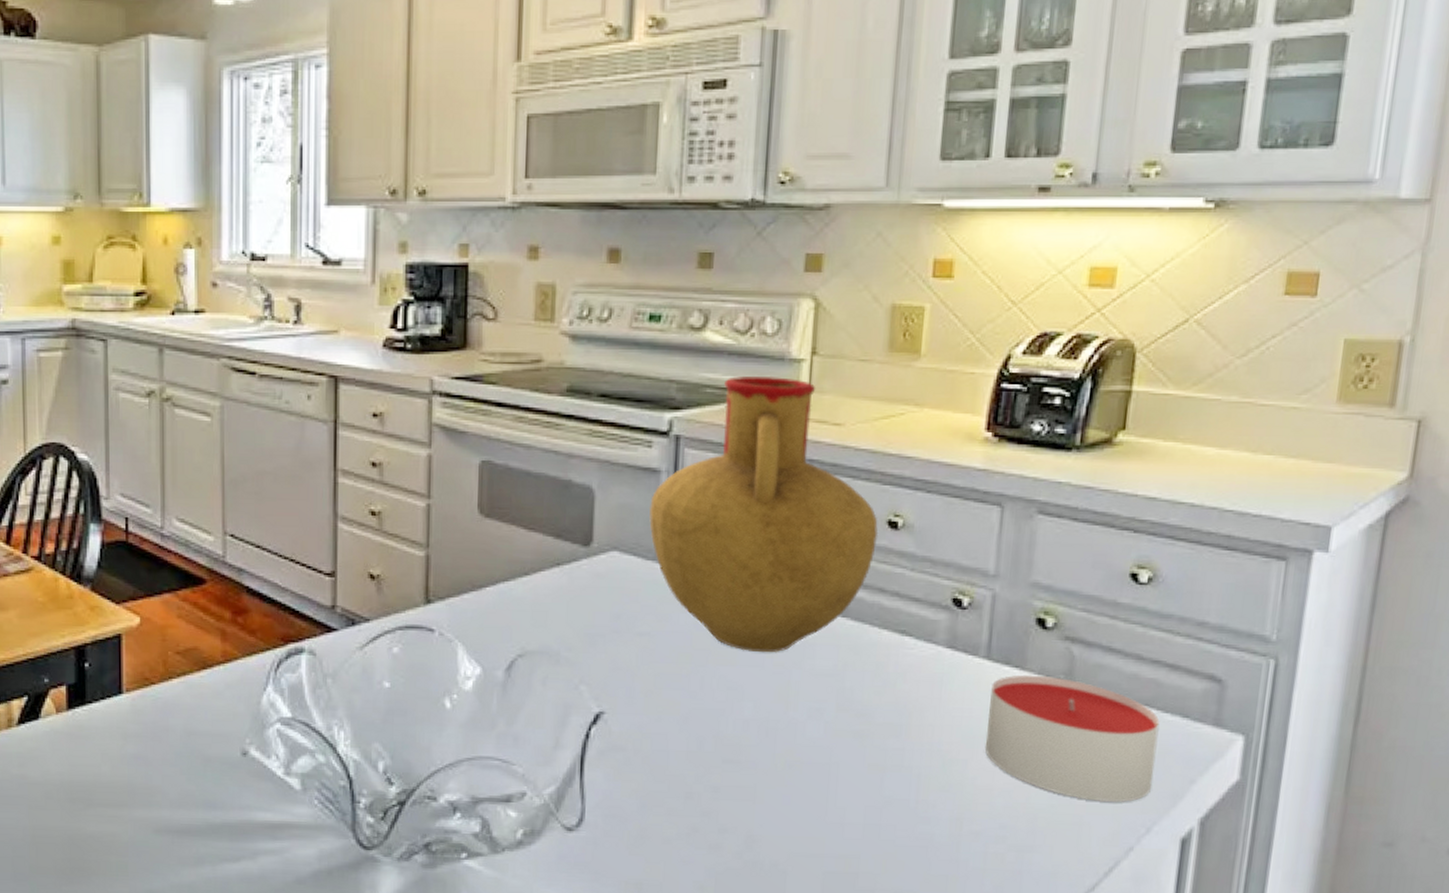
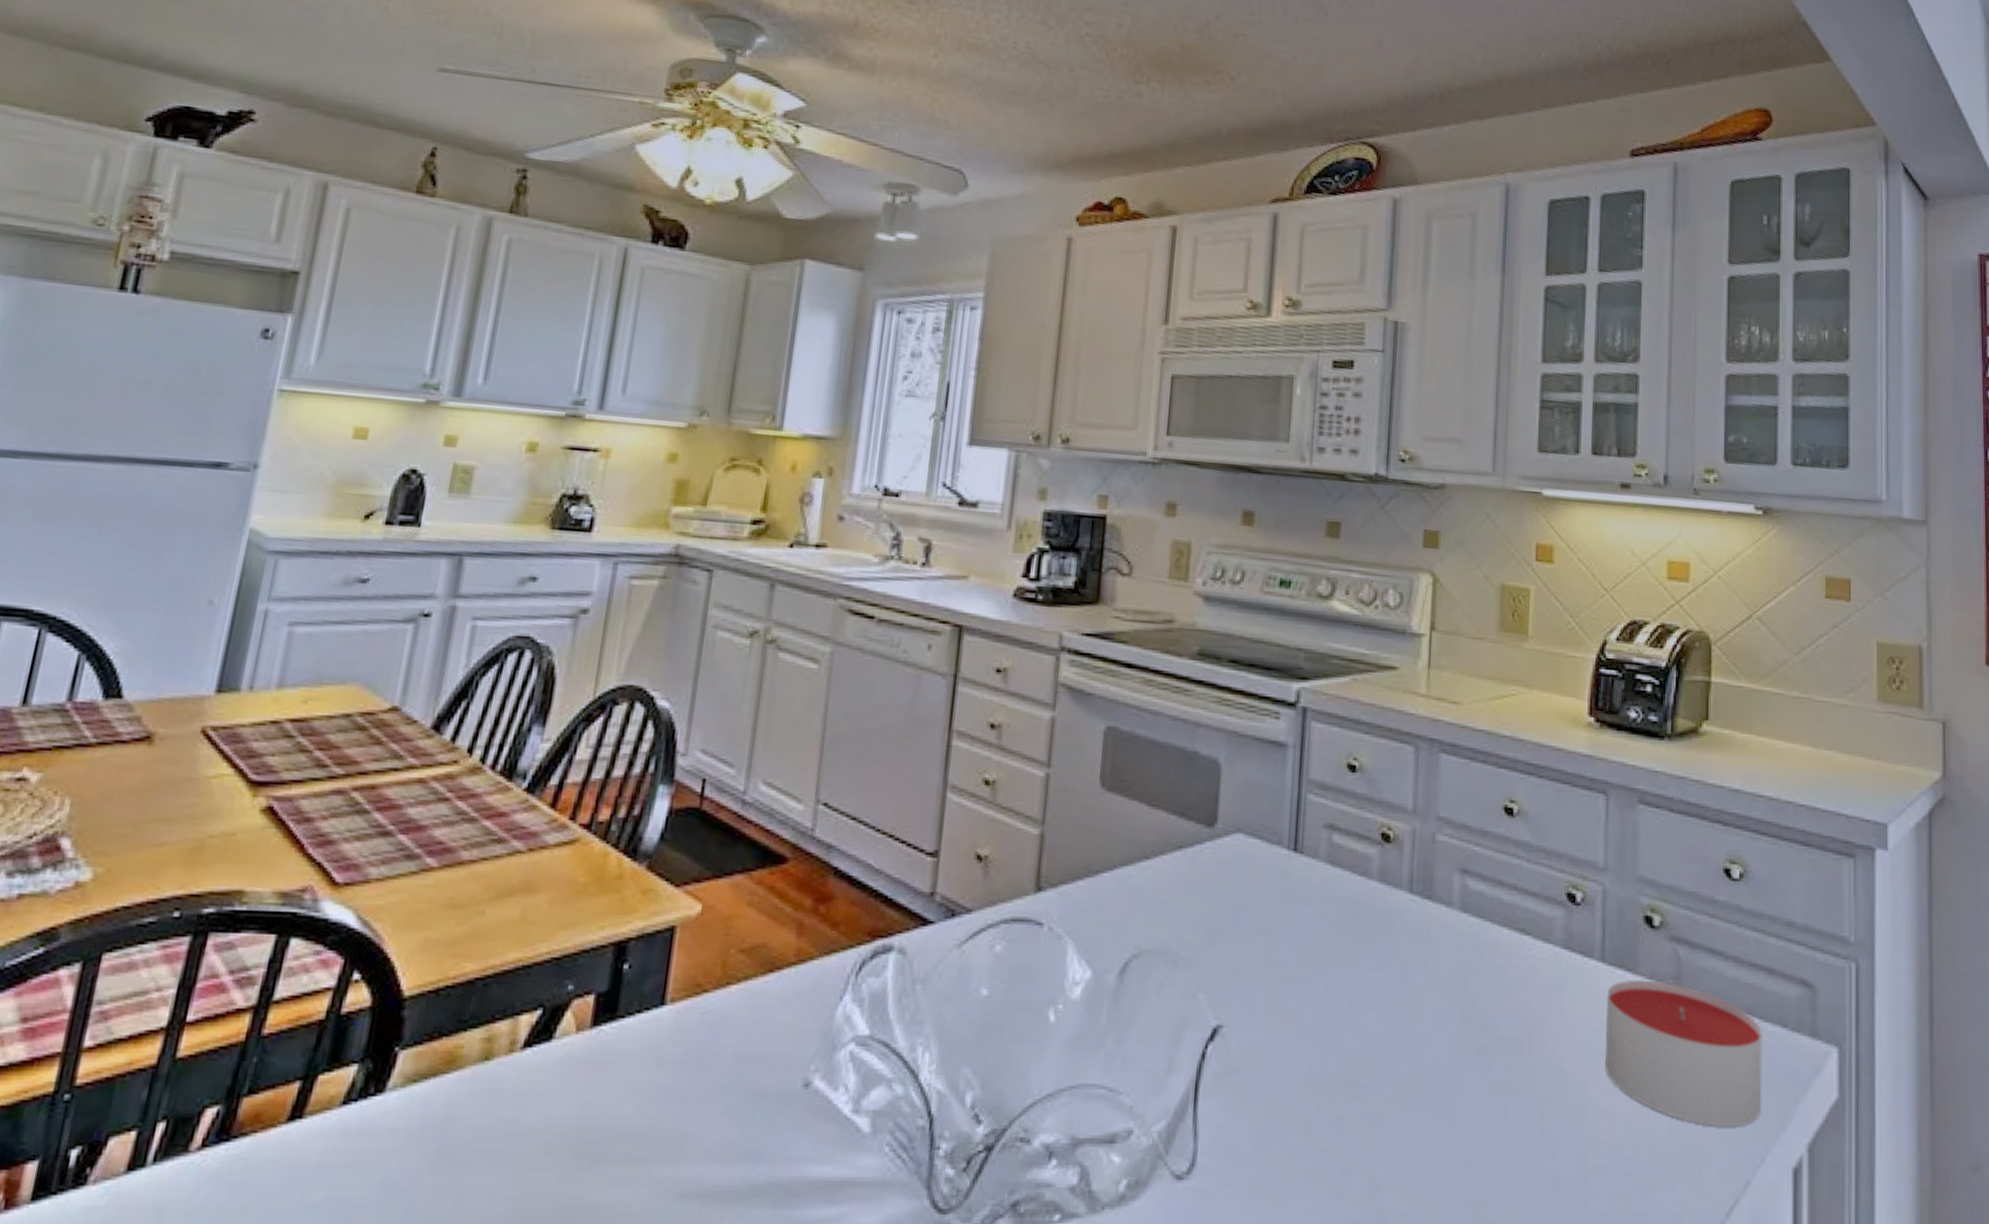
vase: present [649,376,879,653] -> none [1275,648,1496,954]

